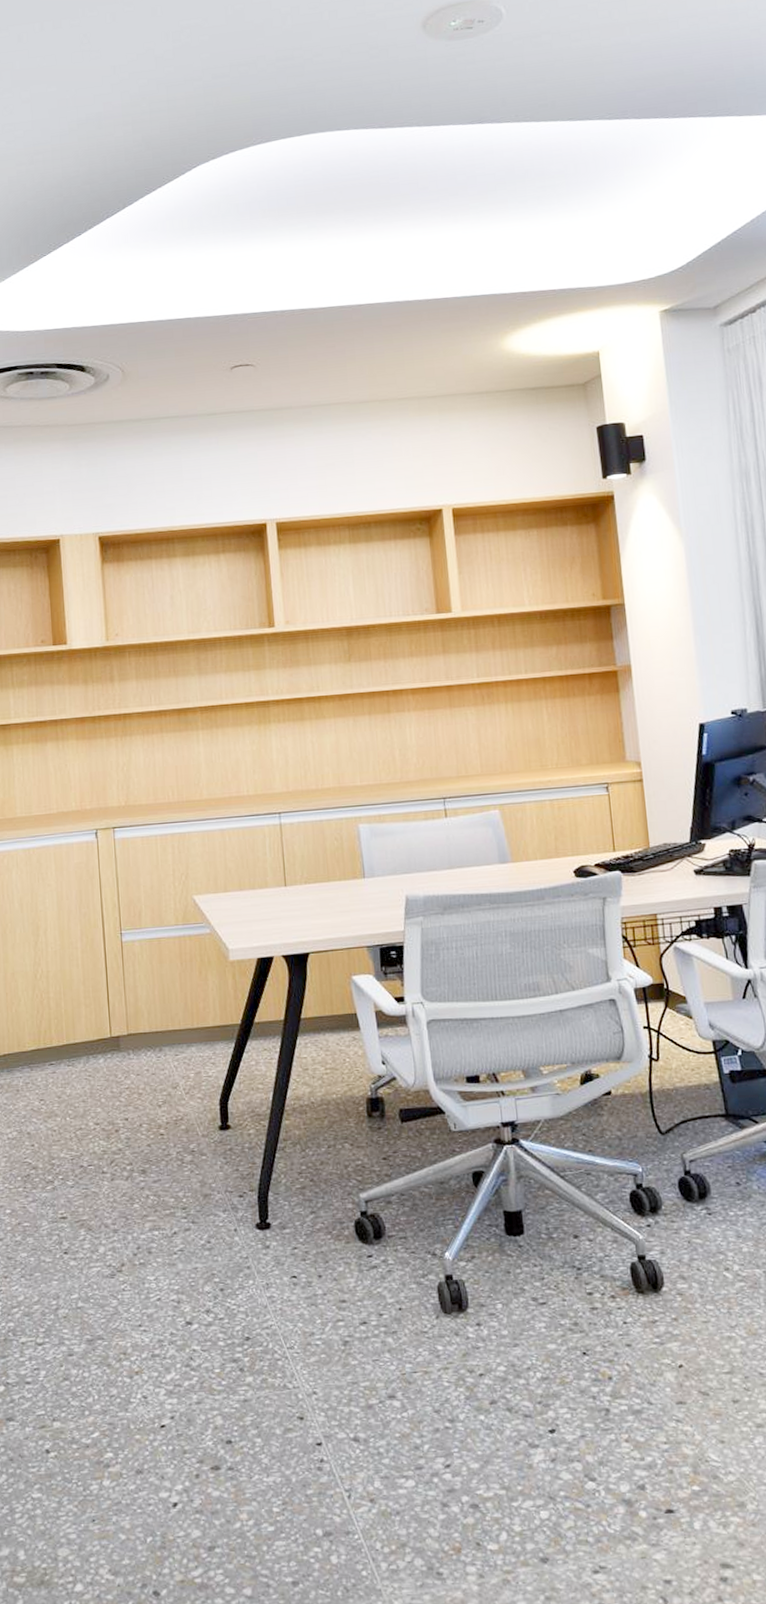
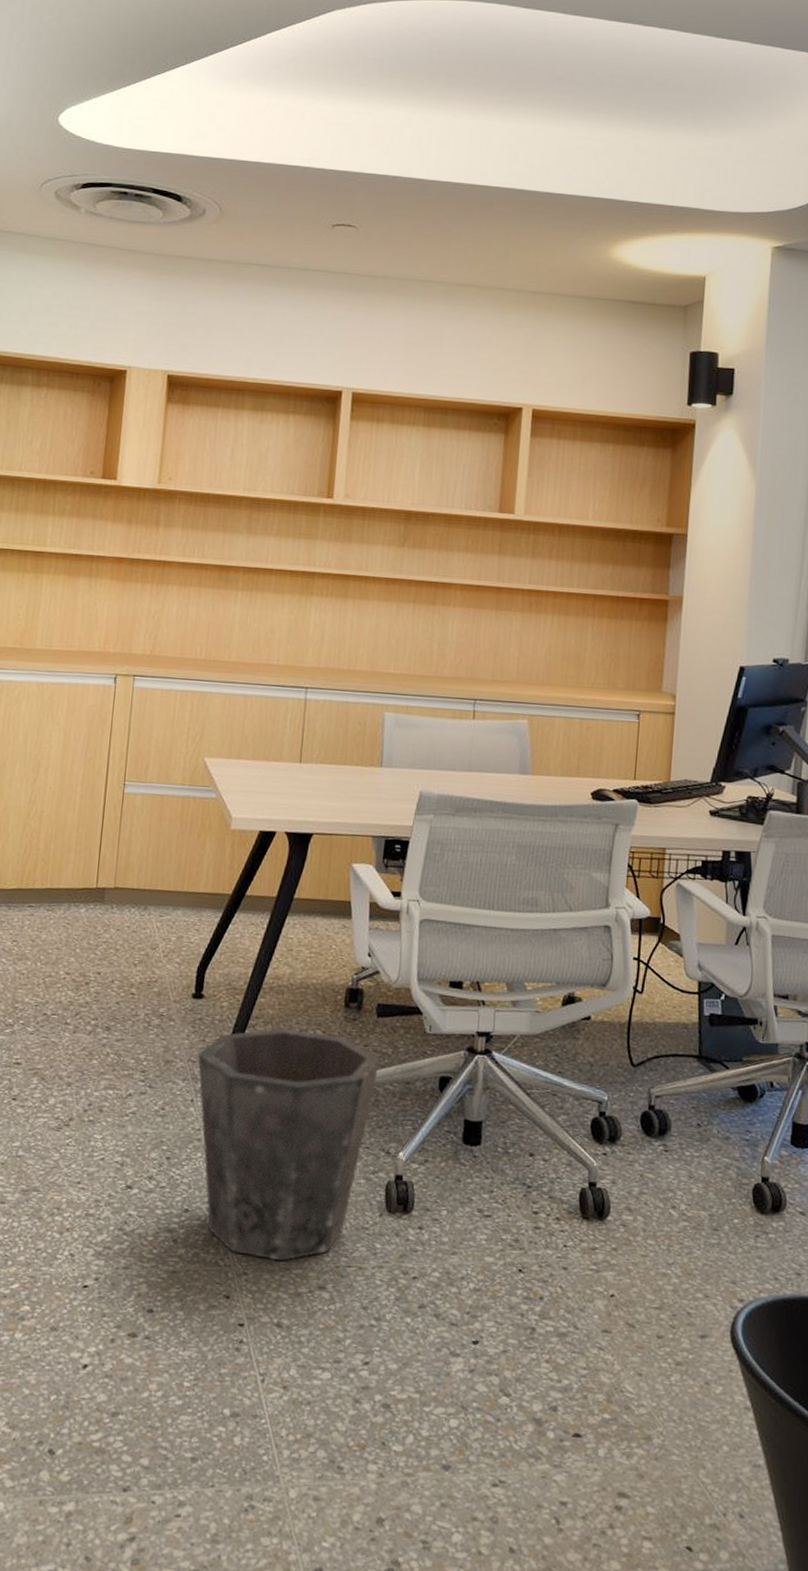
waste bin: none [234,1146,412,1376] -> present [198,1028,381,1262]

